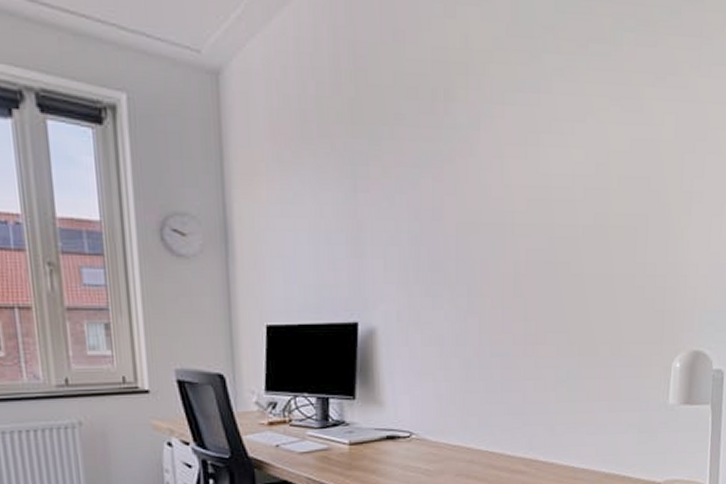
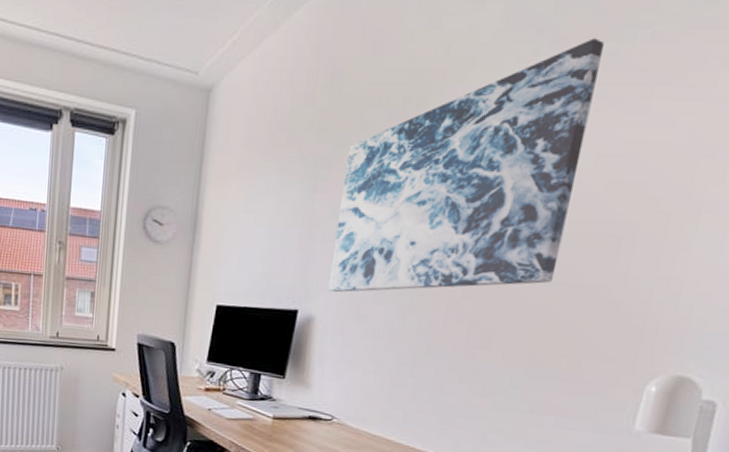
wall art: none [384,38,600,300] -> present [328,38,605,293]

